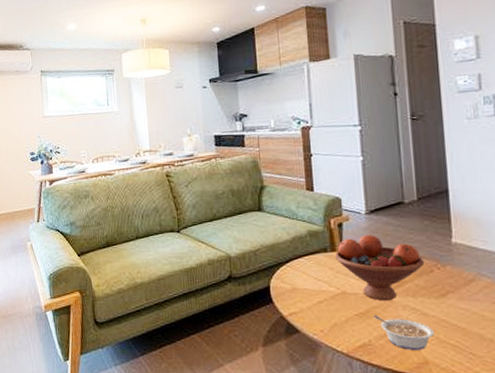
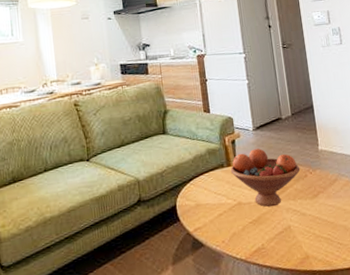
legume: present [373,315,434,350] -> none [264,220,311,248]

